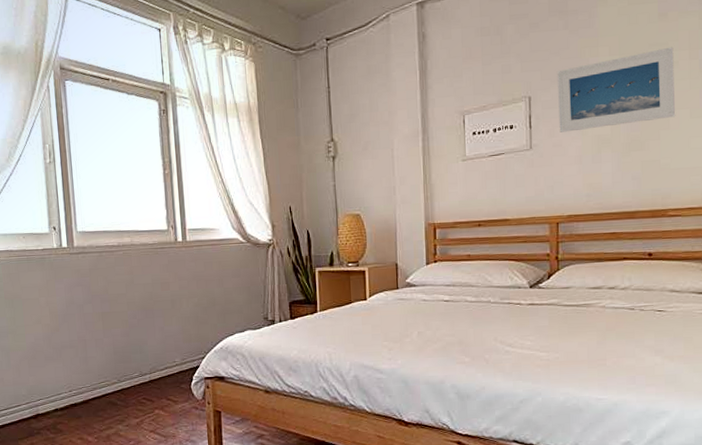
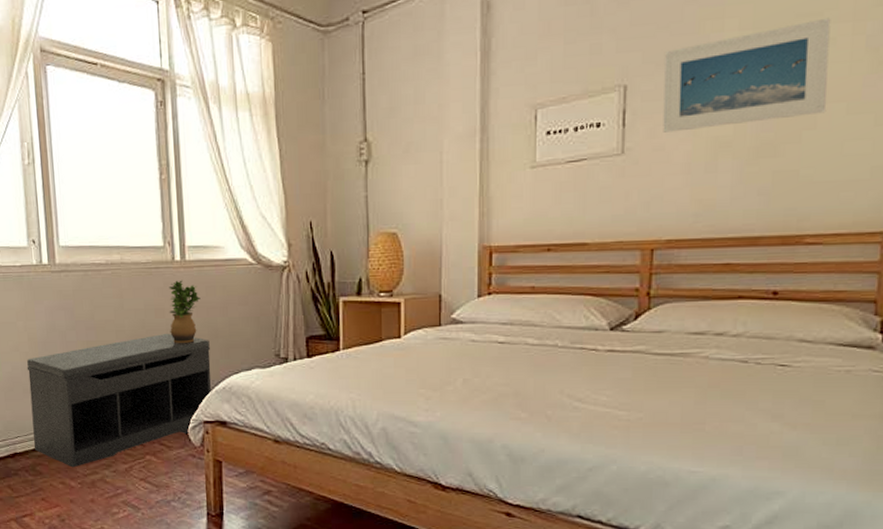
bench: none [48,303,211,424] -> present [26,333,212,468]
potted plant: none [172,257,200,311] -> present [169,280,201,343]

